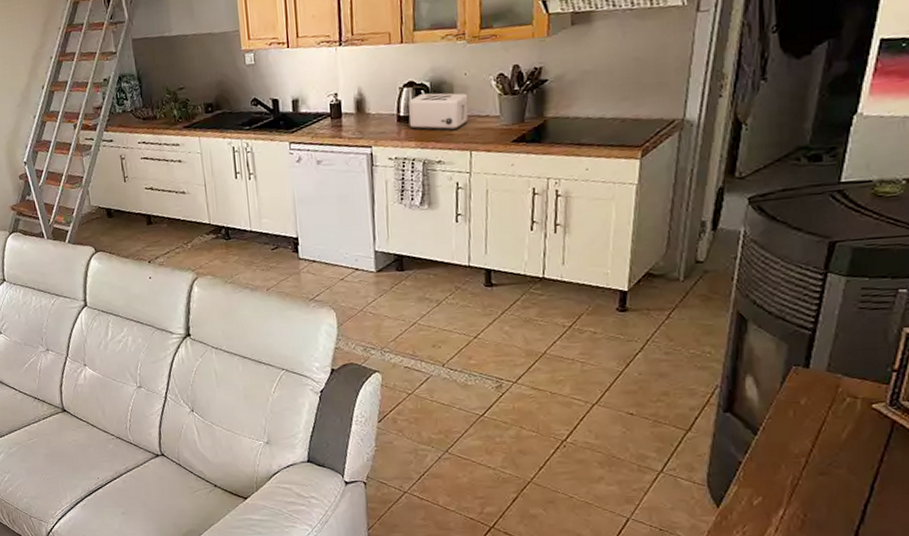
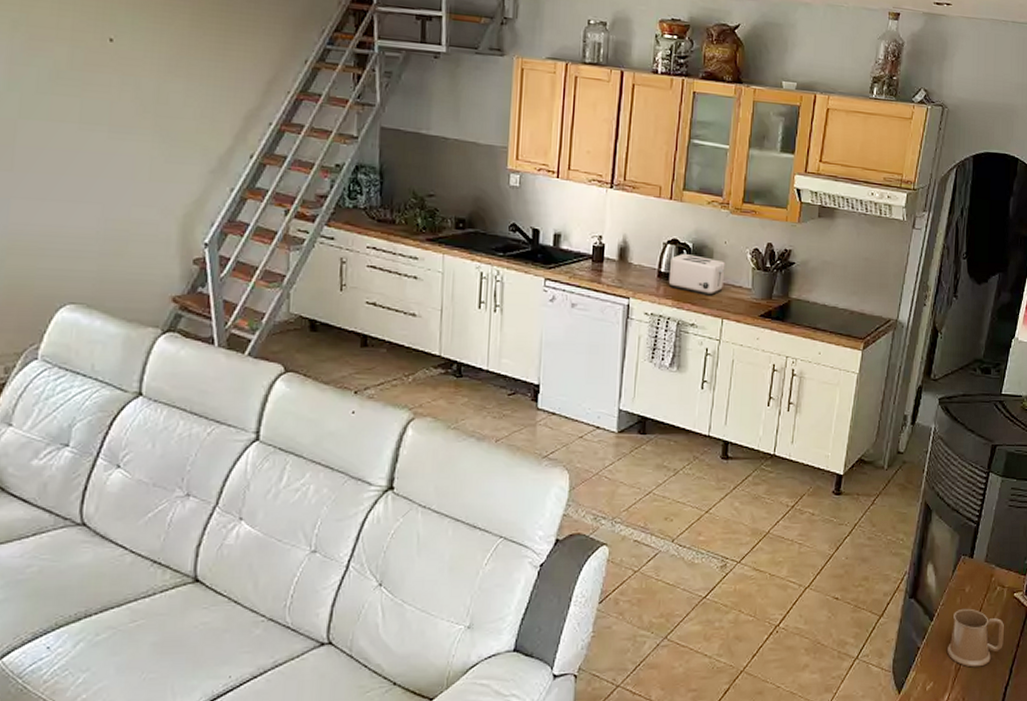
mug: none [778,421,861,483] -> present [946,608,1005,668]

